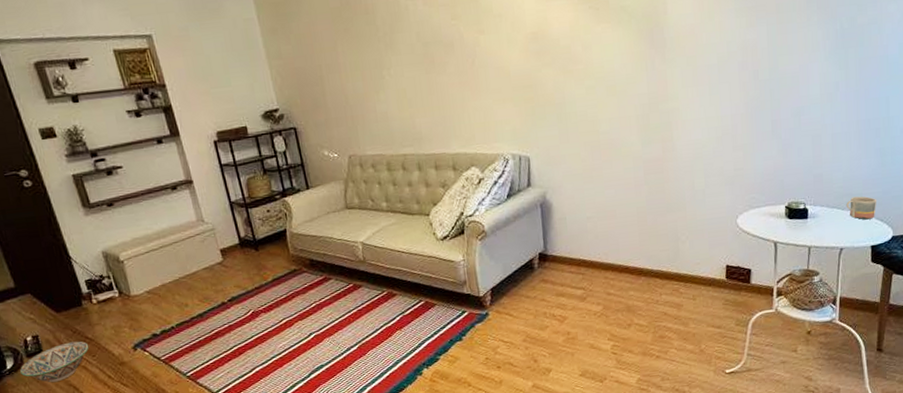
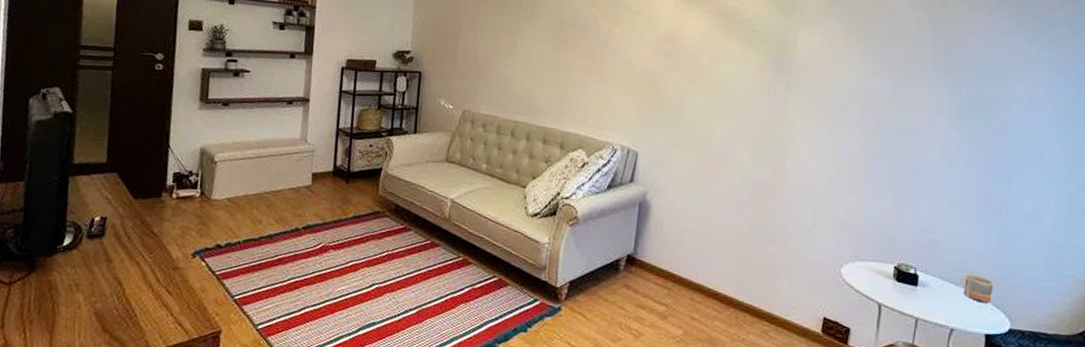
decorative bowl: present [20,341,89,383] -> none [74,232,151,272]

